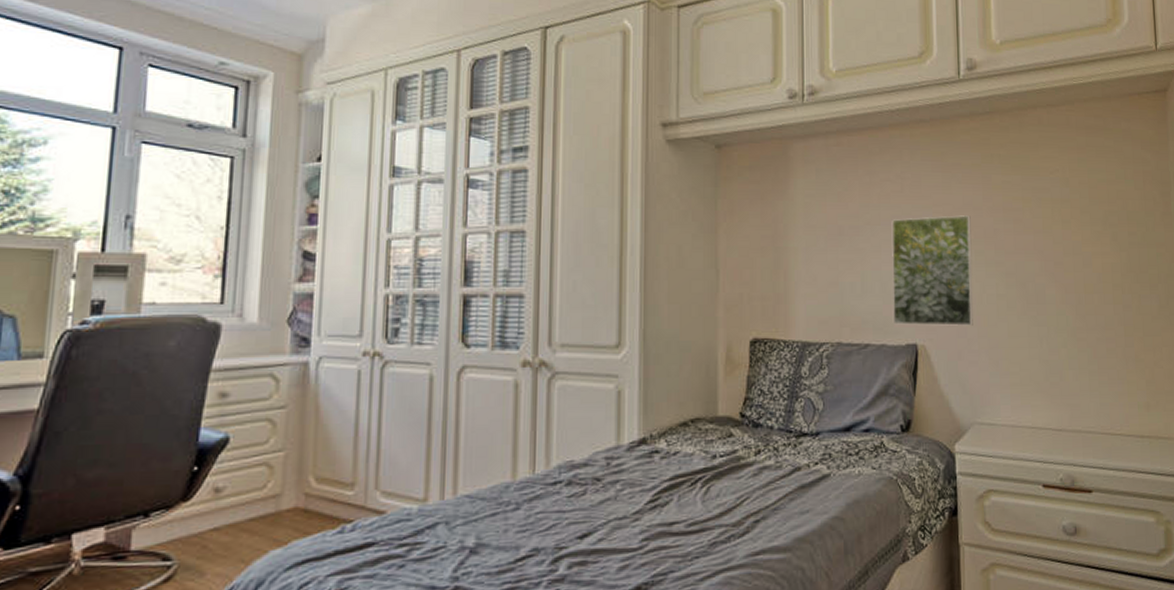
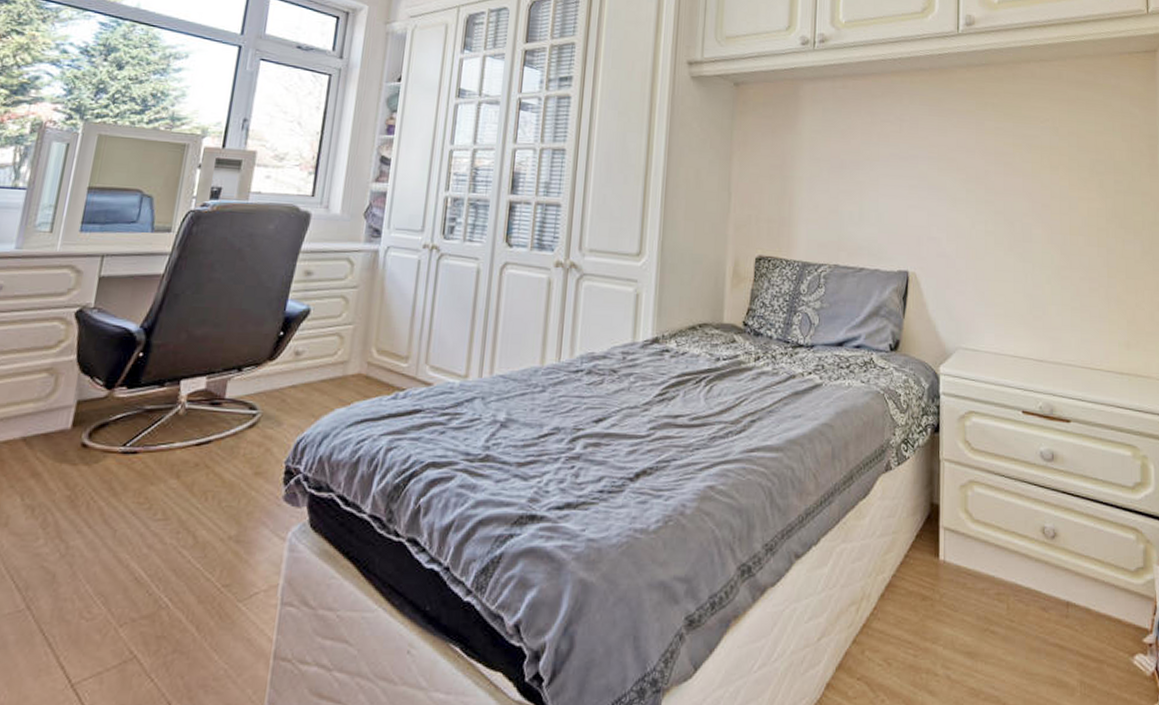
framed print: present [891,215,973,326] -> none [886,156,964,258]

